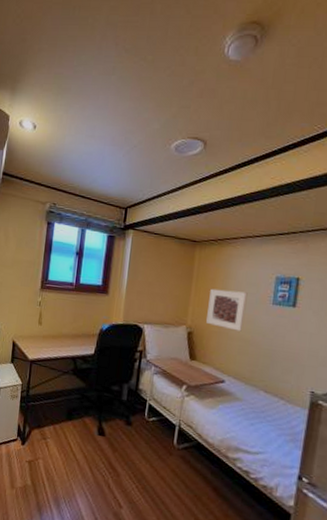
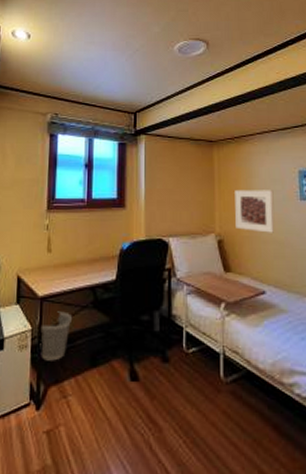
wastebasket: none [26,373,55,411] -> present [36,311,72,361]

